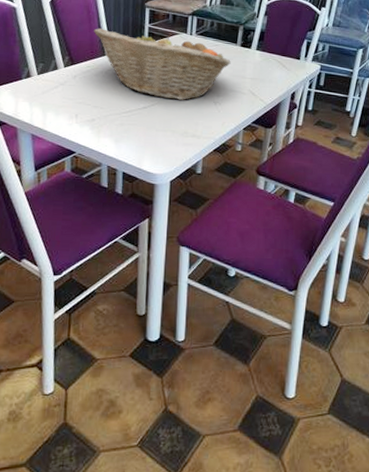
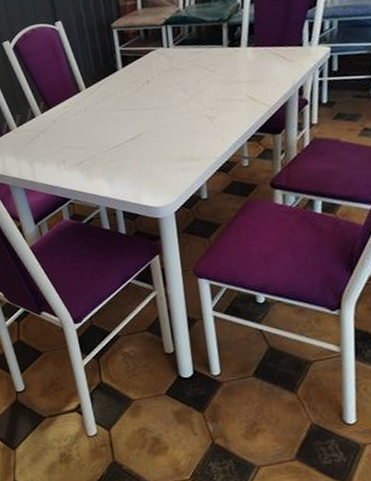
fruit basket: present [93,27,231,100] -> none [62,49,220,125]

